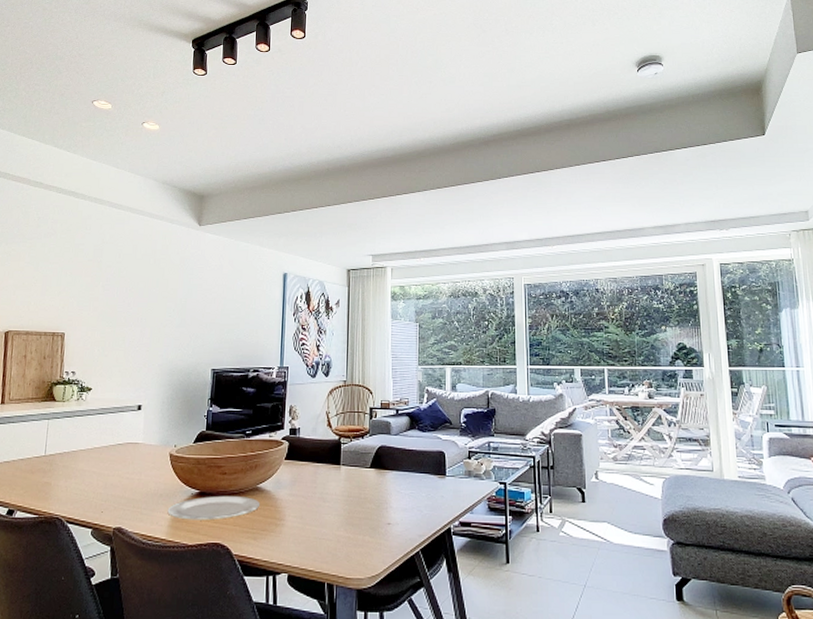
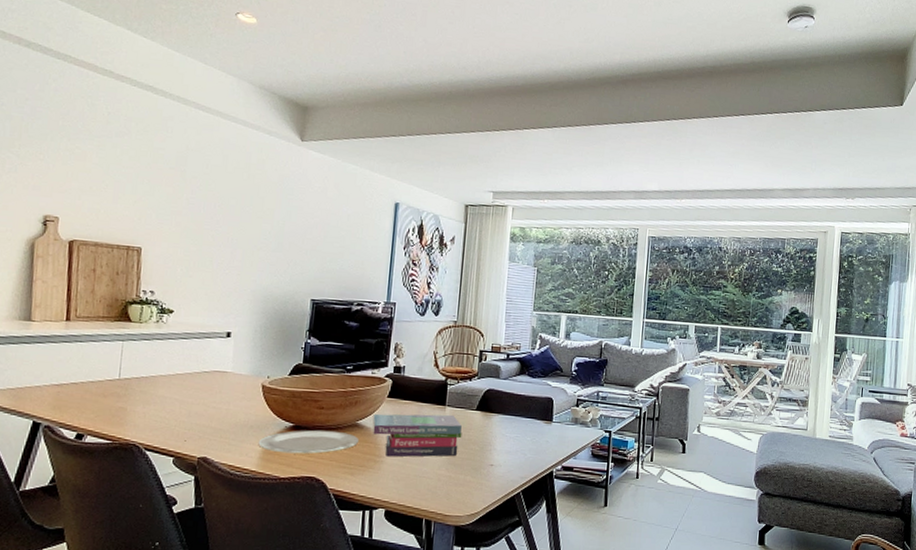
books: none [272,473,358,520] -> present [372,414,462,457]

